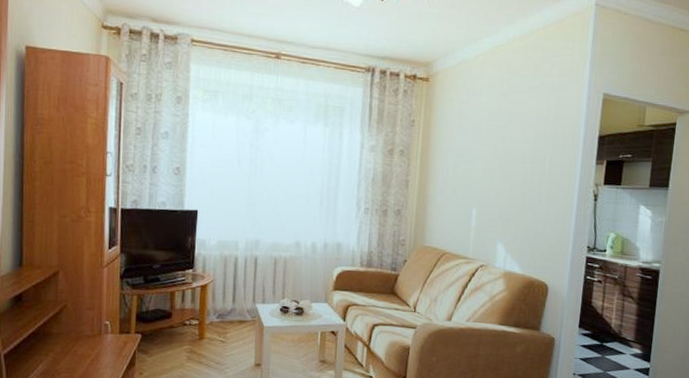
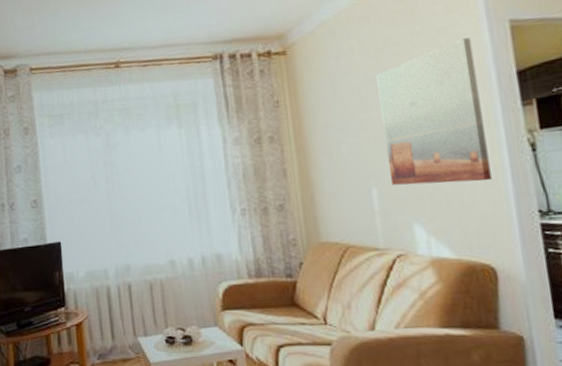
wall art: none [488,100,573,218] -> present [376,38,492,185]

